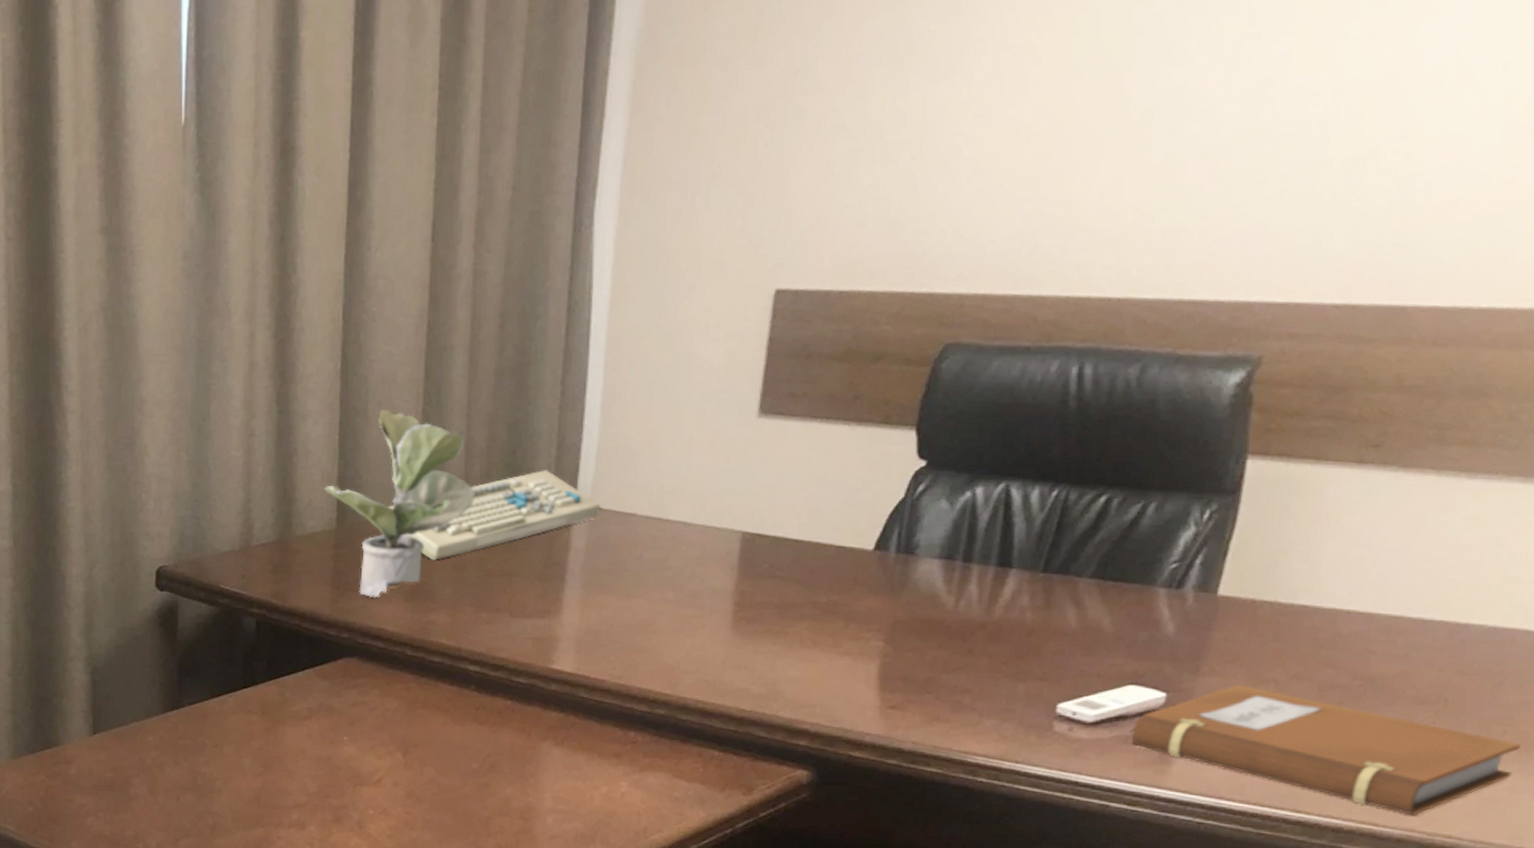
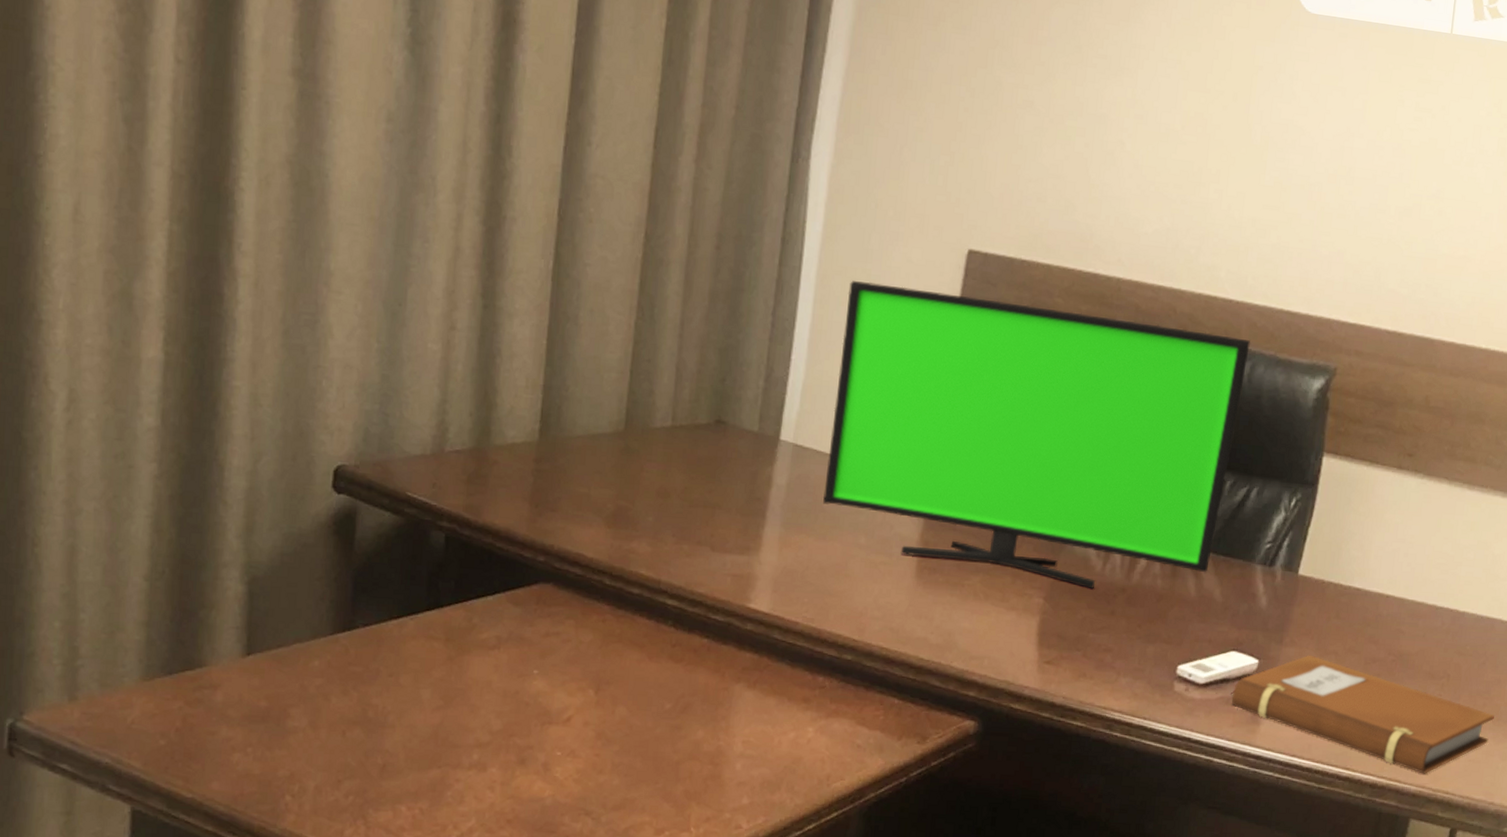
potted plant: present [325,408,475,597] -> none [528,317,683,520]
keyboard: present [387,469,601,560] -> none [593,400,804,485]
monitor: none [625,337,1140,628] -> present [823,281,1251,590]

